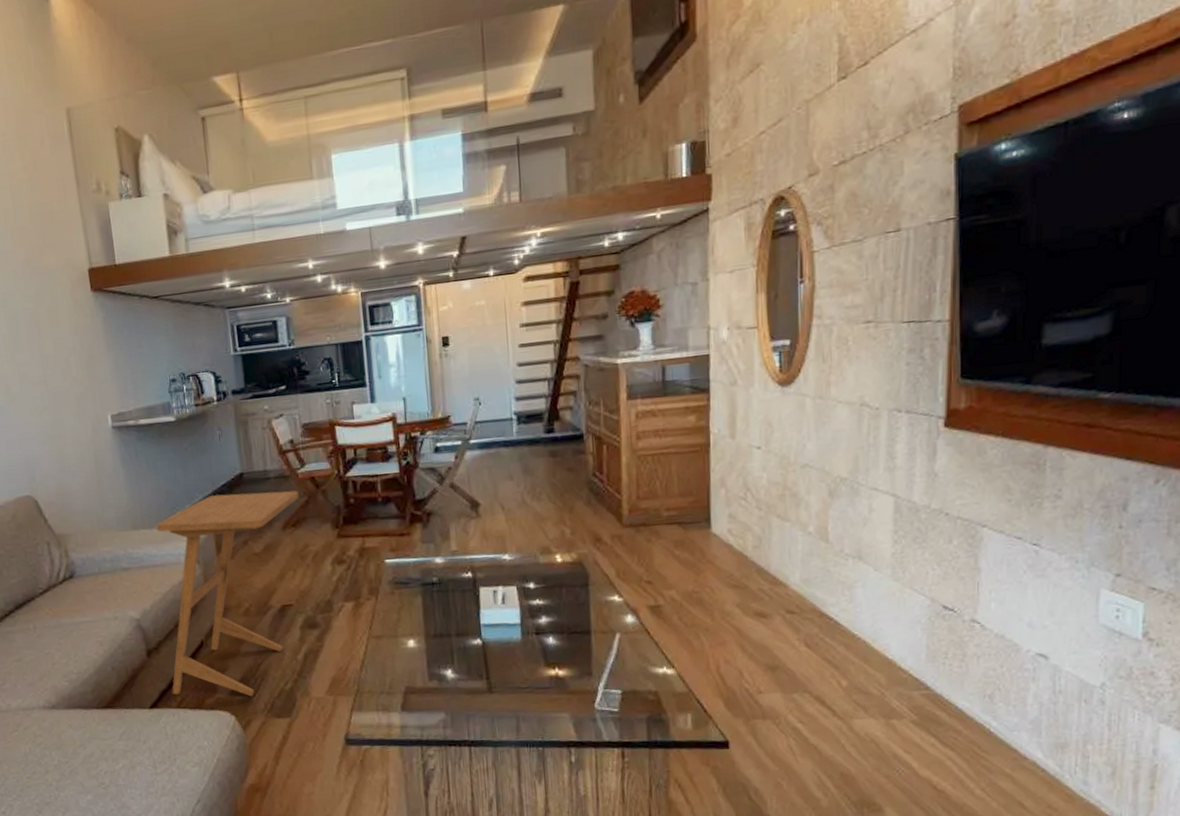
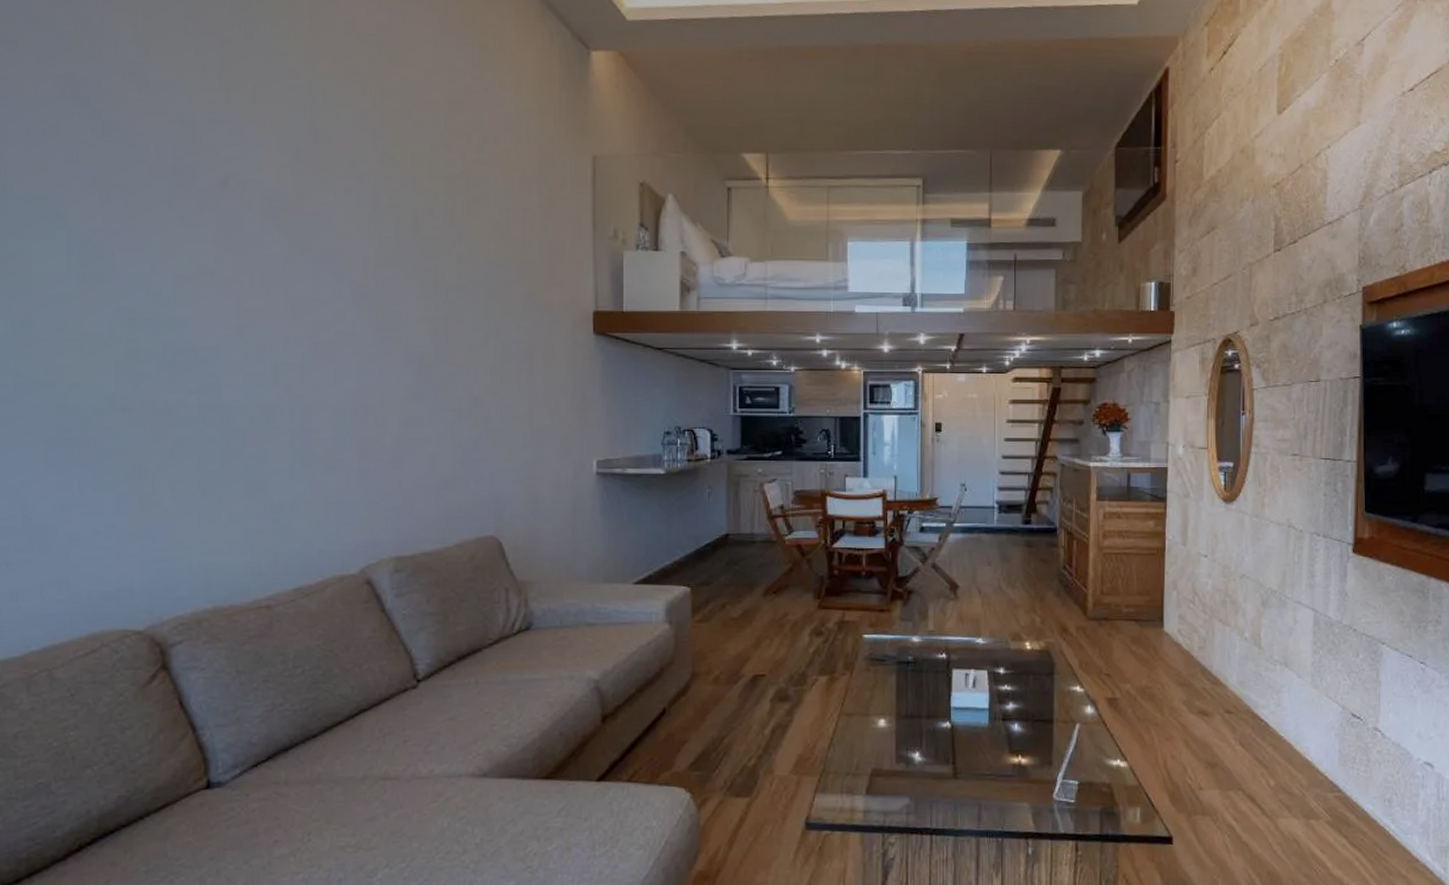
side table: present [156,490,300,697] -> none [624,554,784,772]

